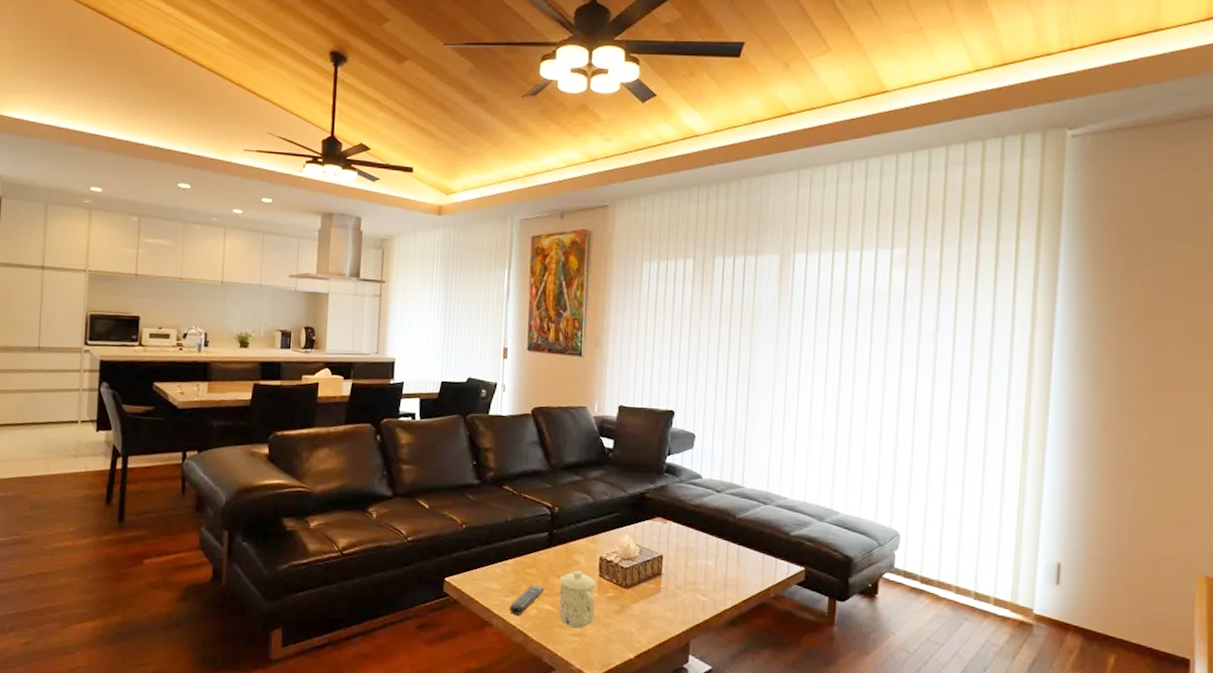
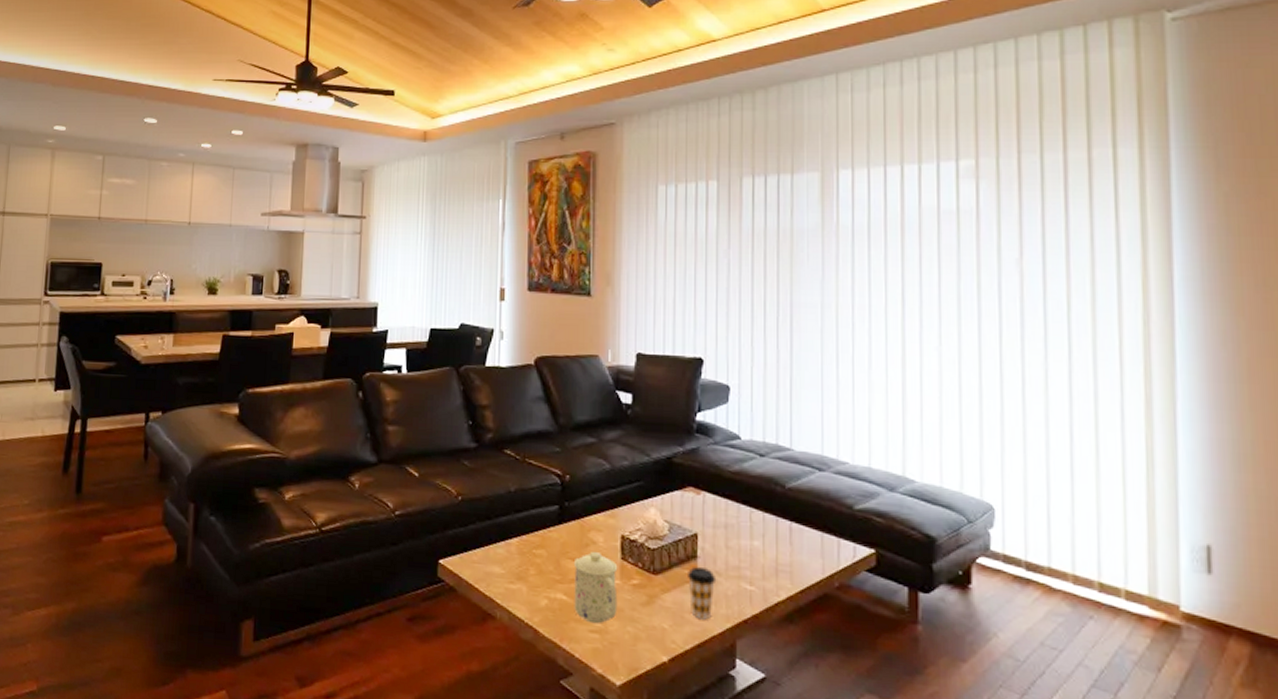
remote control: present [509,585,544,615] -> none [514,570,556,606]
coffee cup: none [653,581,677,625] -> present [688,566,717,620]

